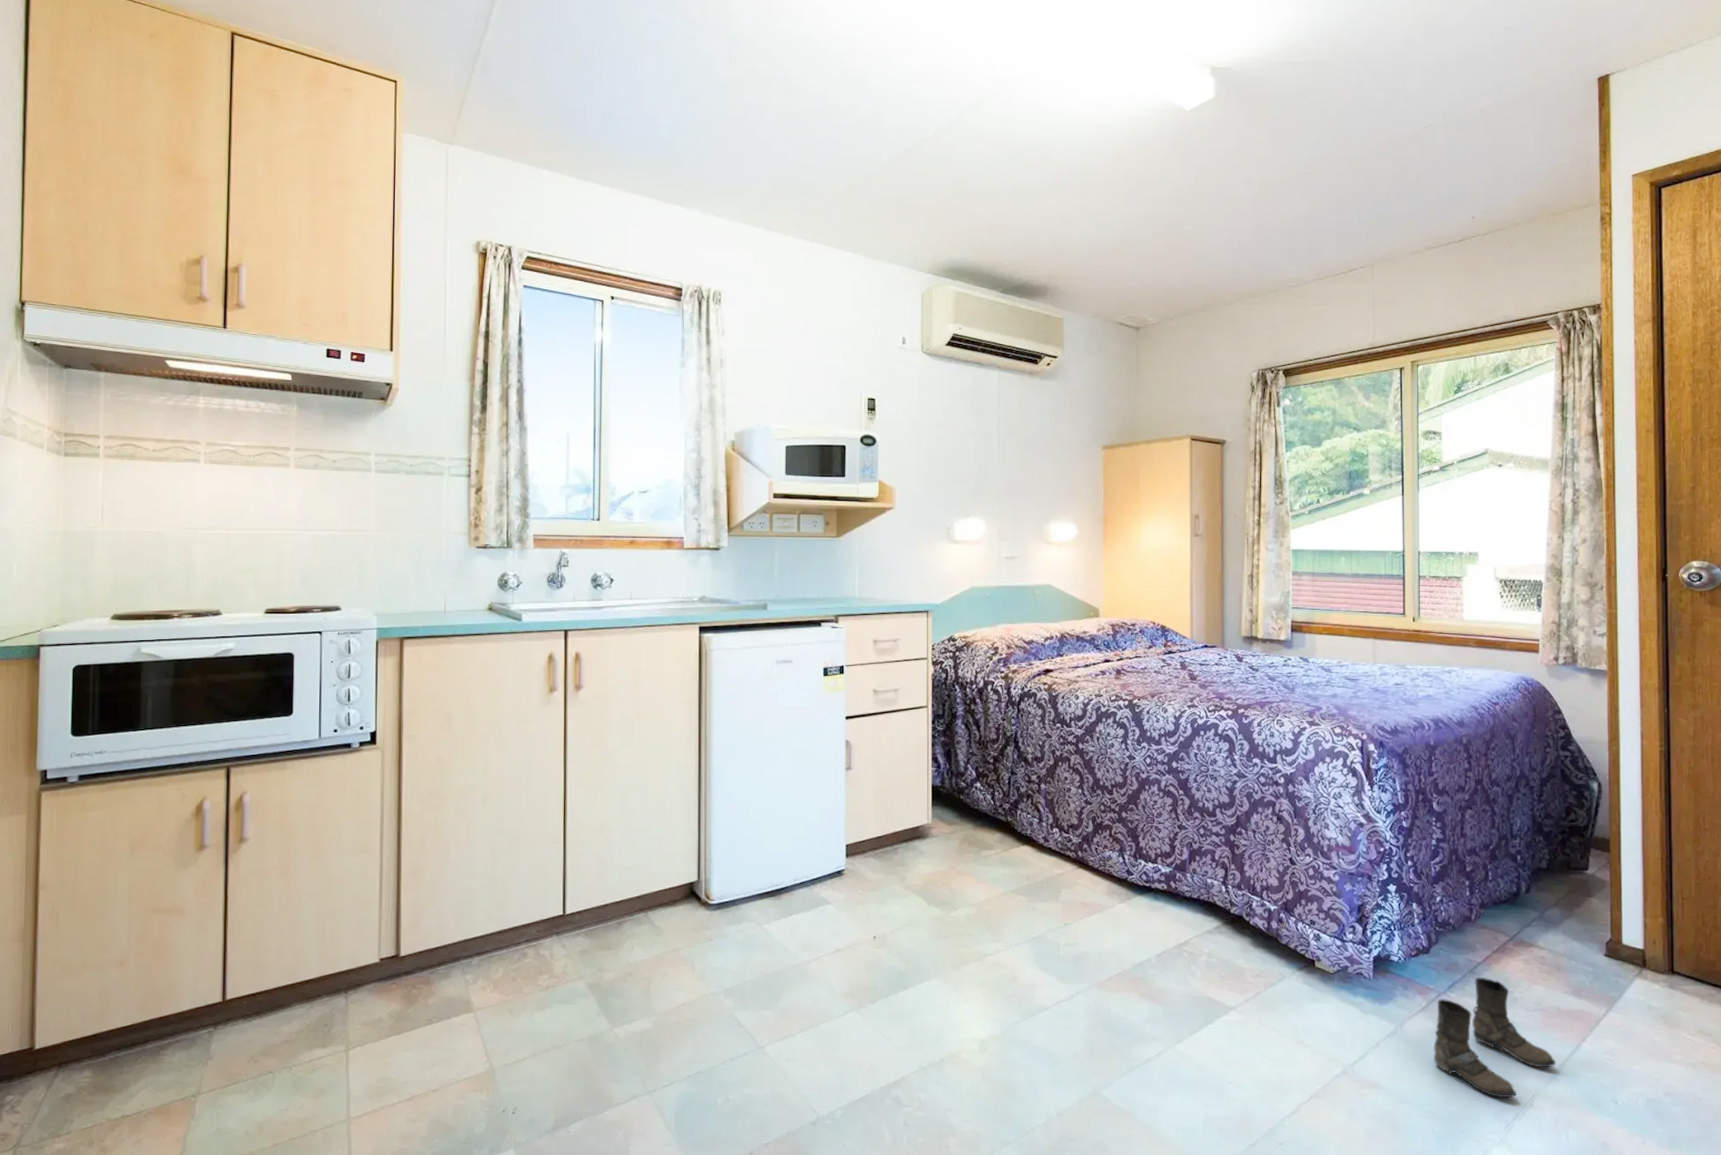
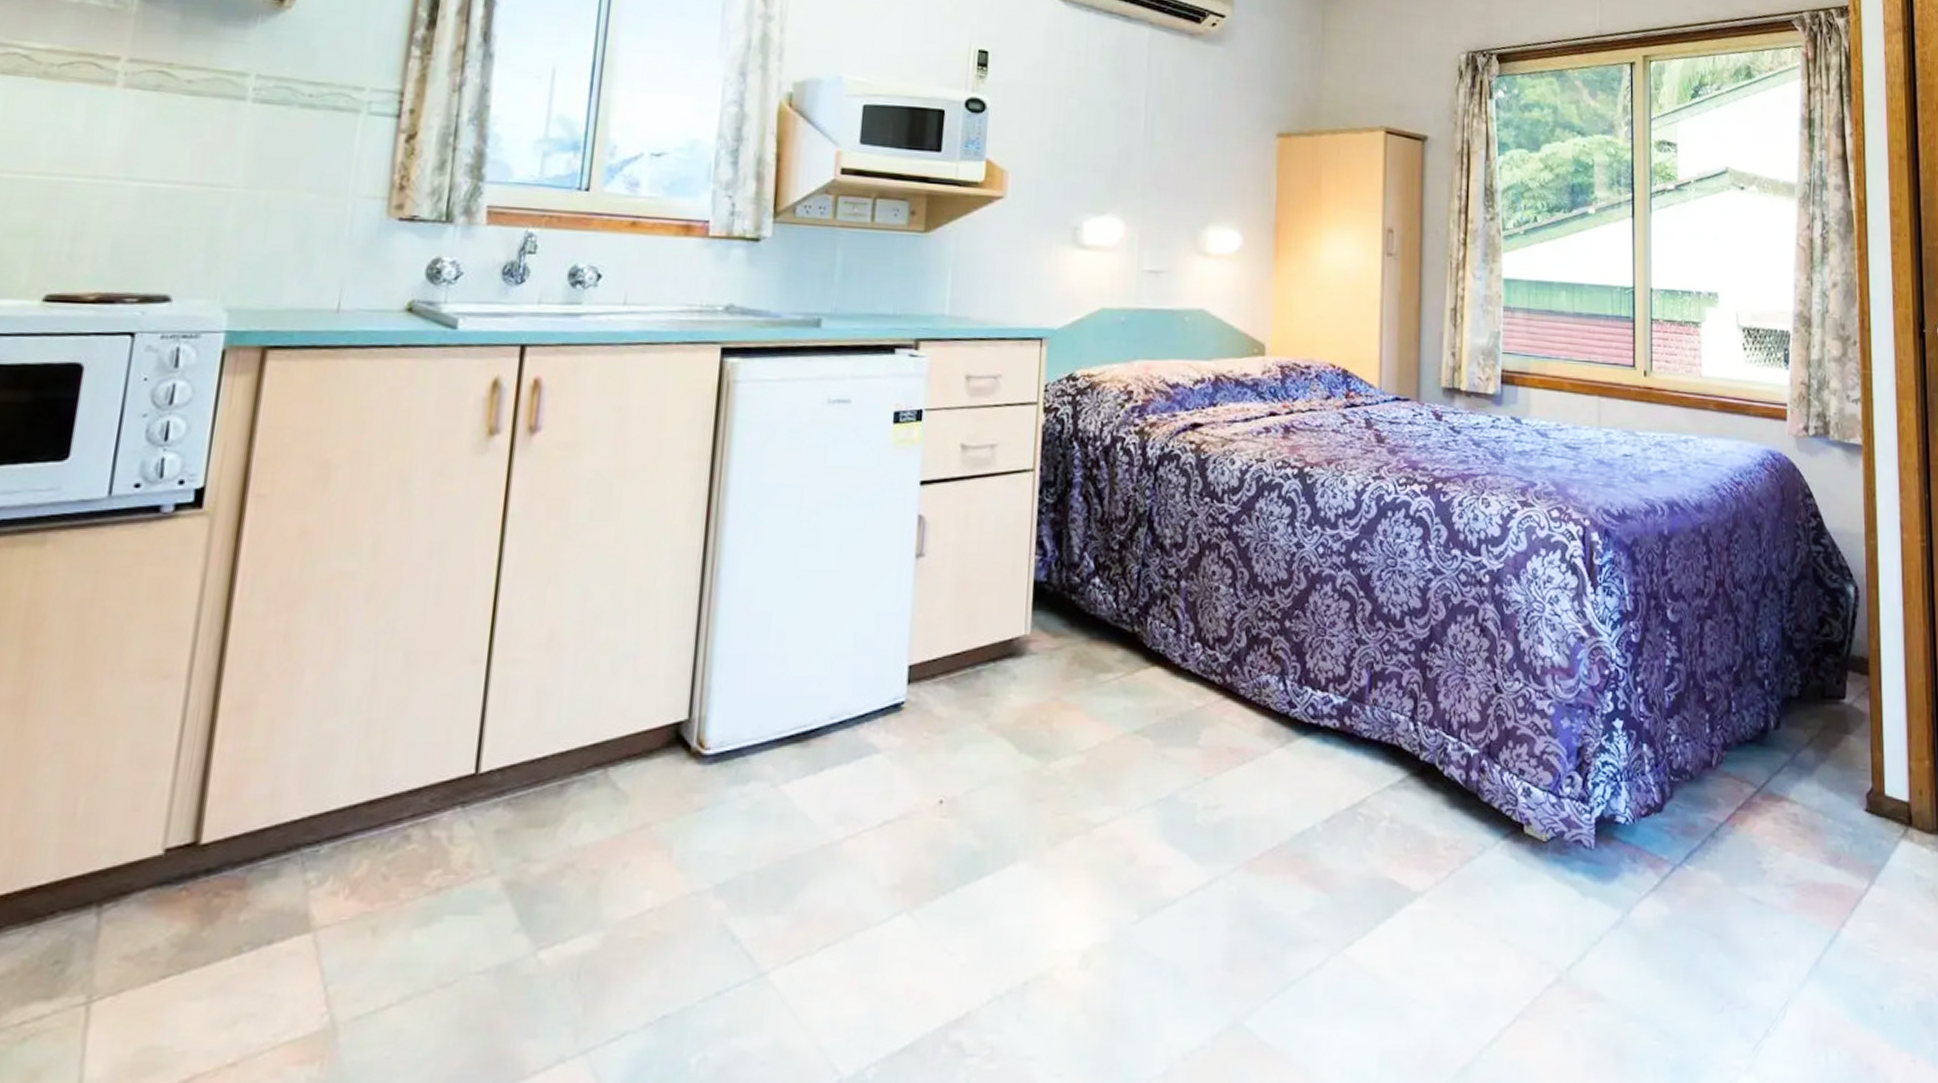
boots: present [1434,977,1556,1099] -> none [1668,842,1812,1009]

